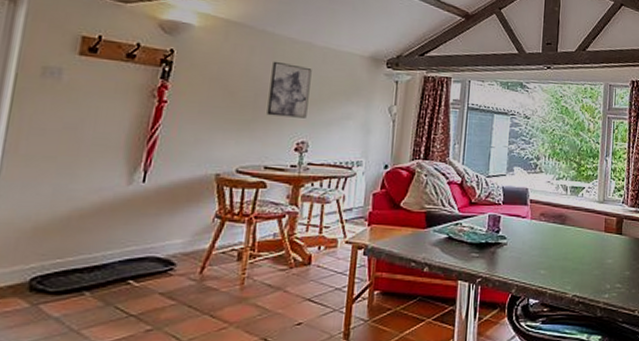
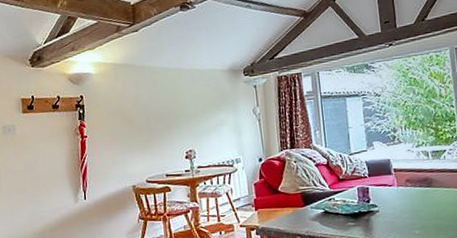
wall art: present [266,61,312,118] -> none [155,89,189,134]

